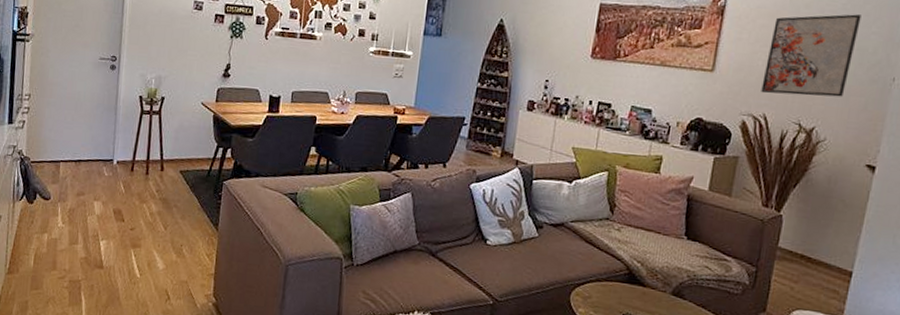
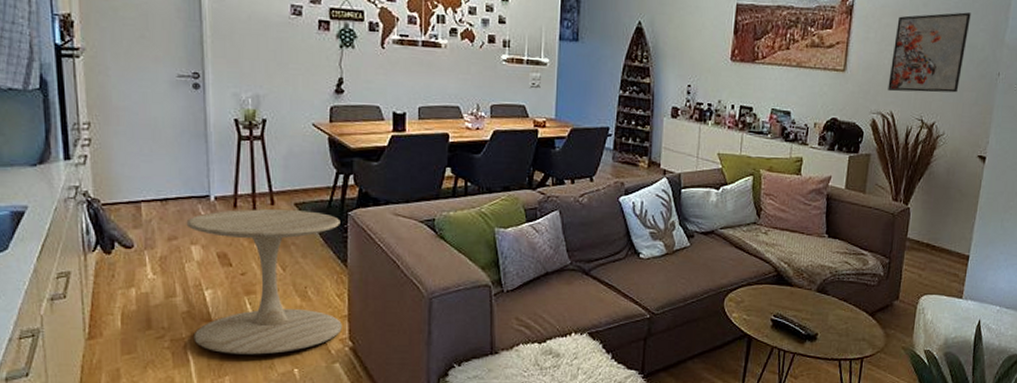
side table: none [87,173,216,302] -> present [186,209,342,355]

